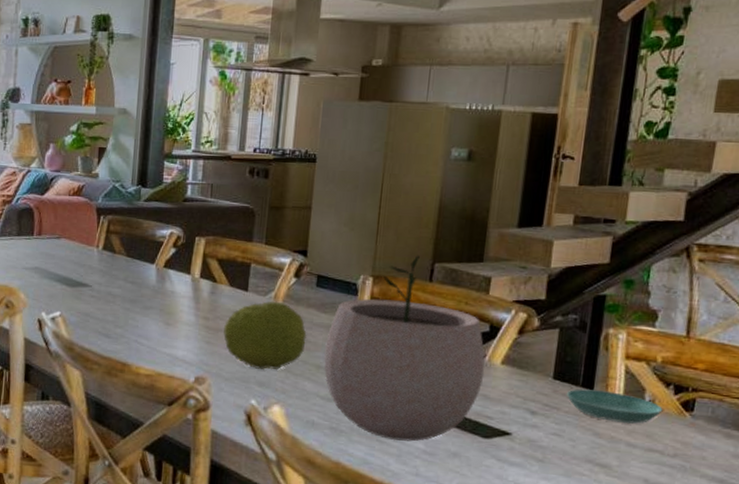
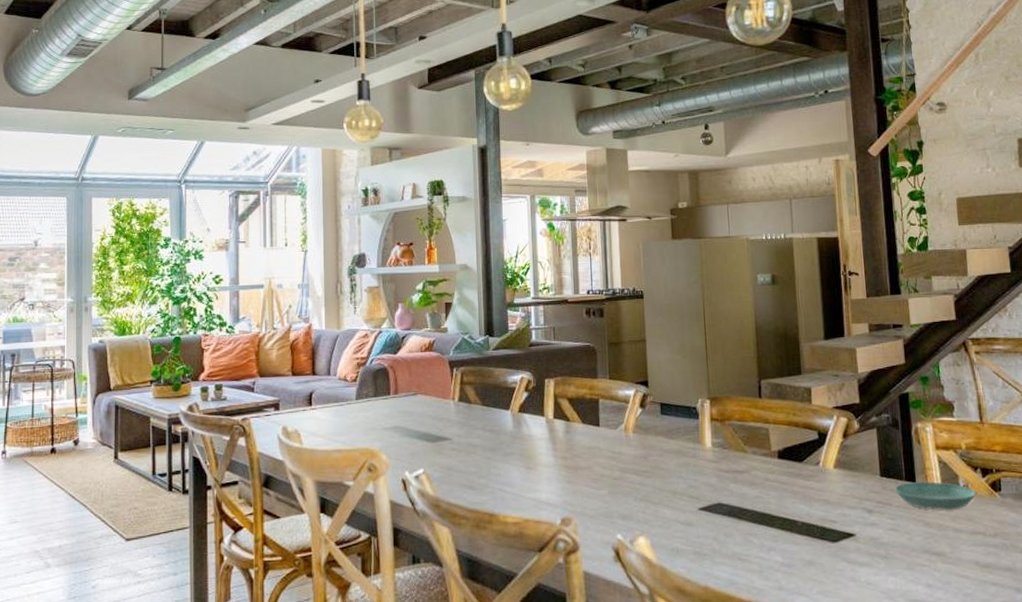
fruit: present [223,301,307,371] -> none [582,433,660,502]
plant pot: present [323,254,485,442] -> none [677,374,822,557]

